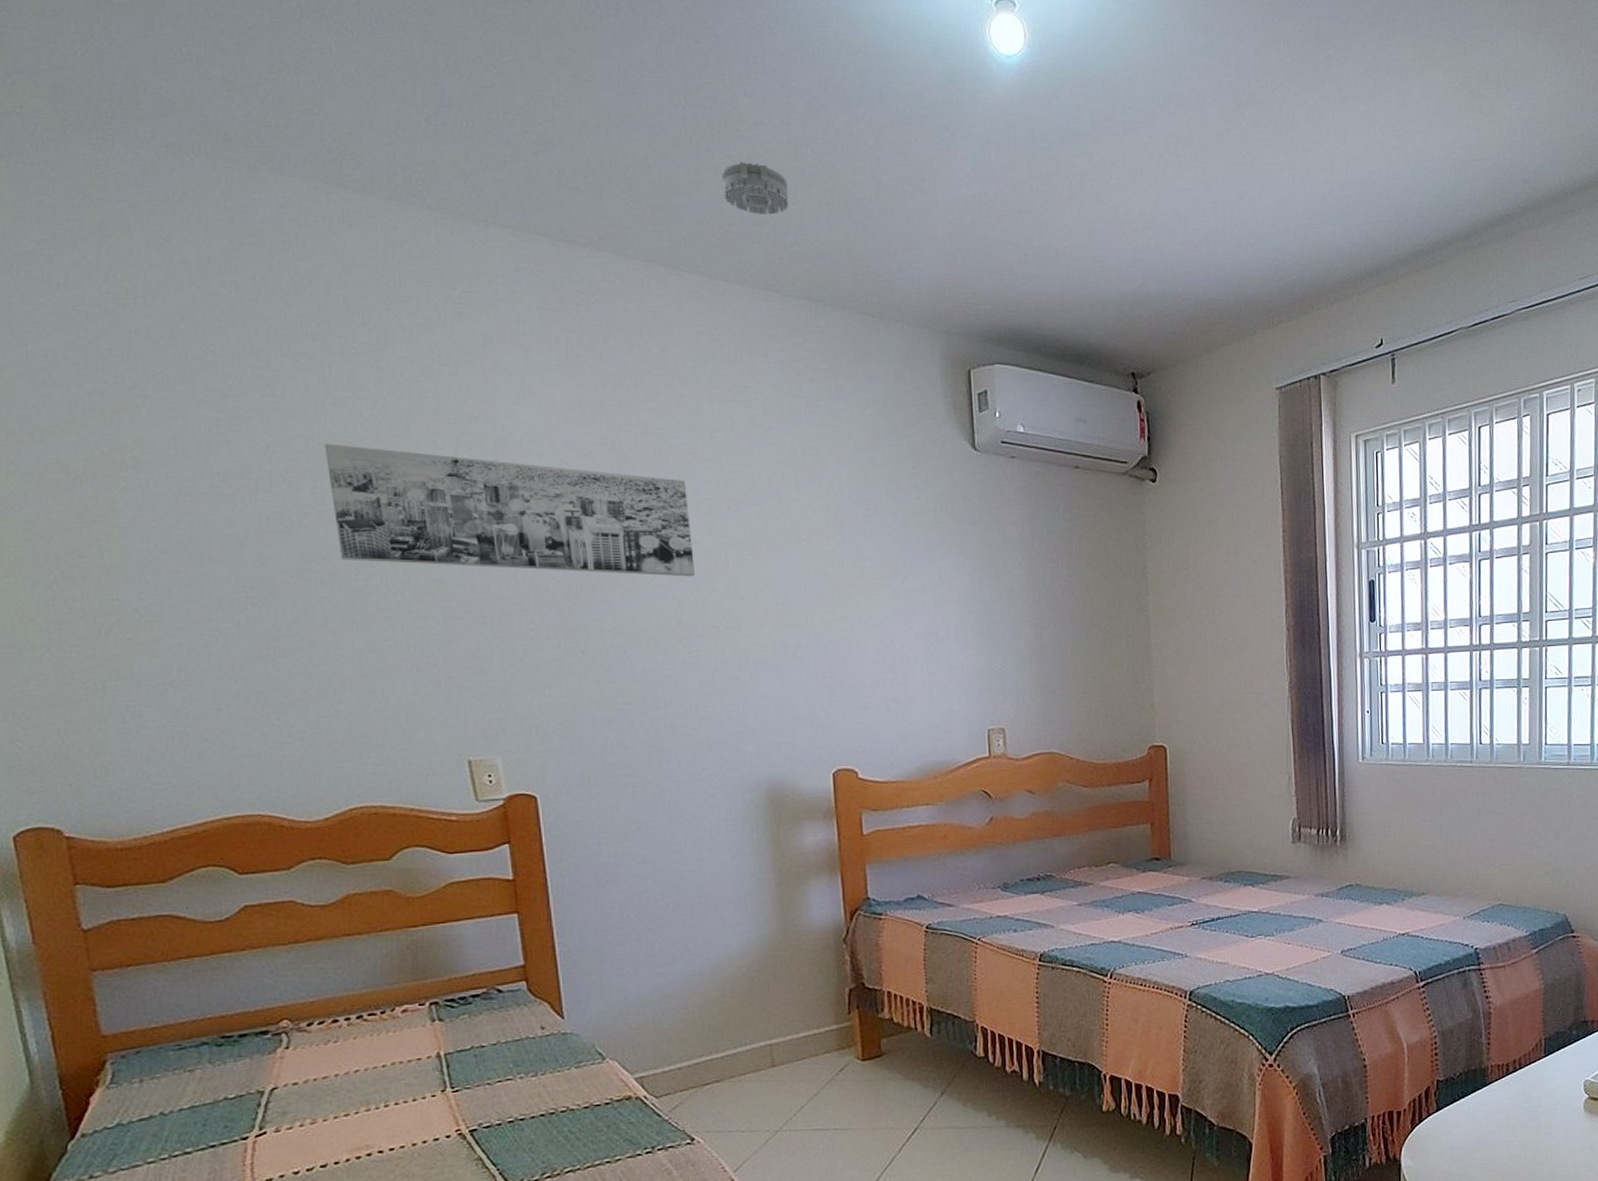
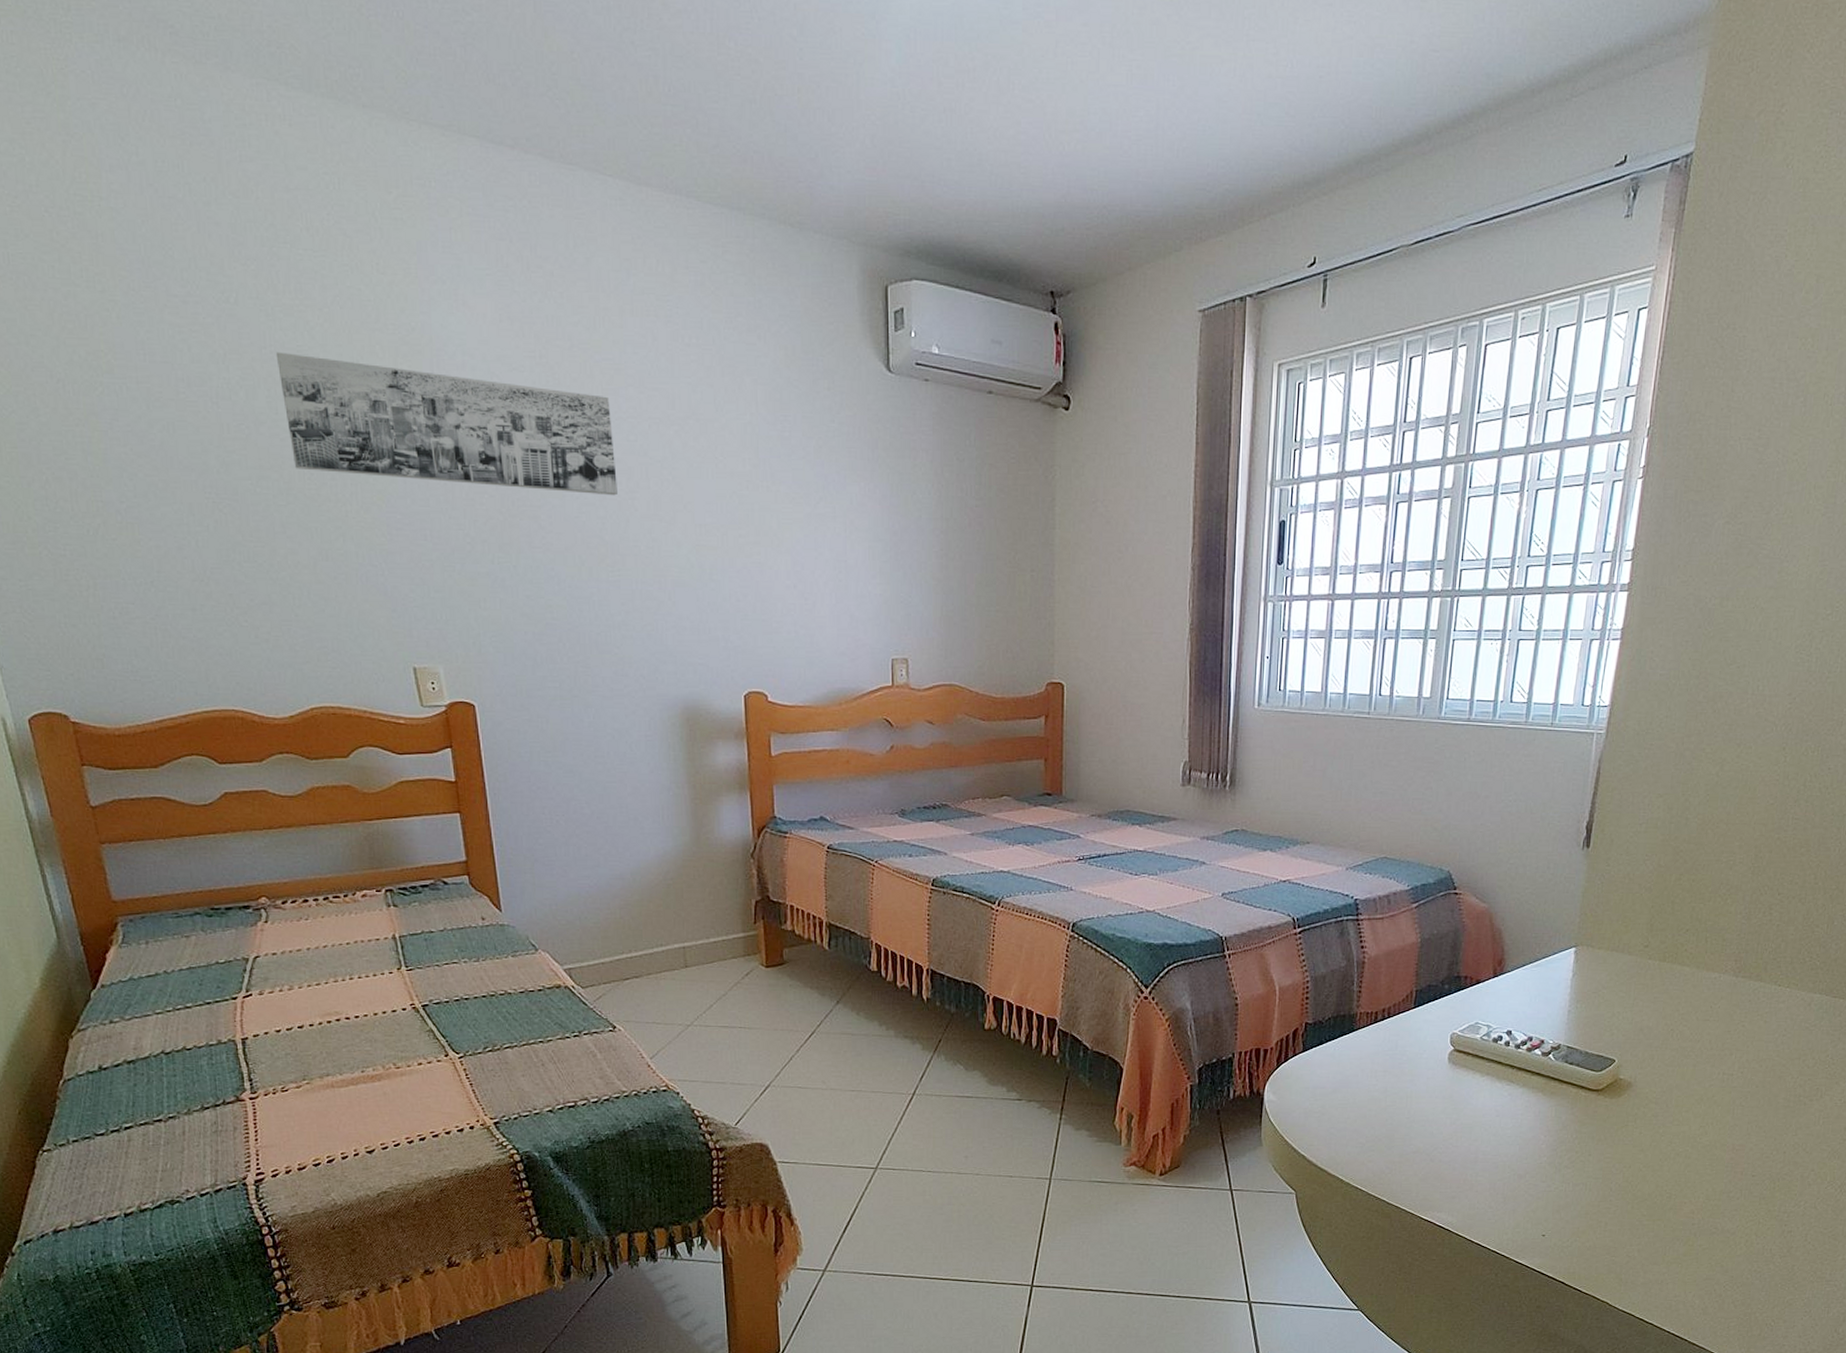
smoke detector: present [721,162,789,215] -> none [645,55,711,114]

